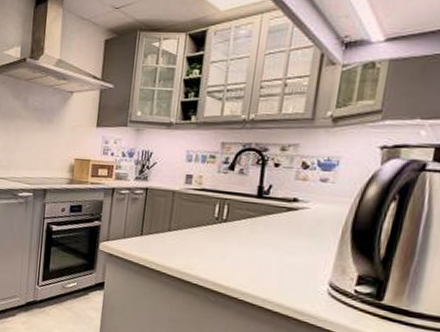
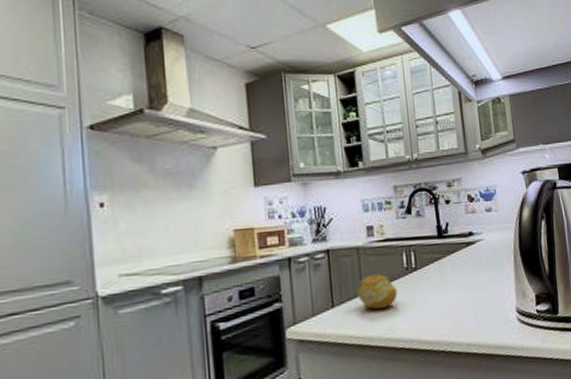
fruit: none [165,216,203,247] -> present [357,274,398,309]

